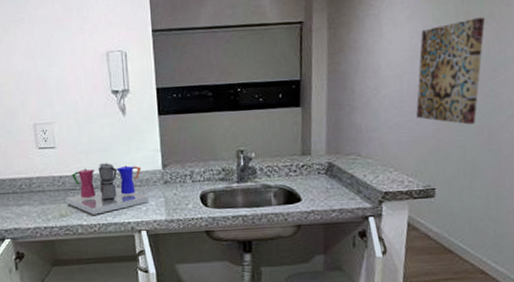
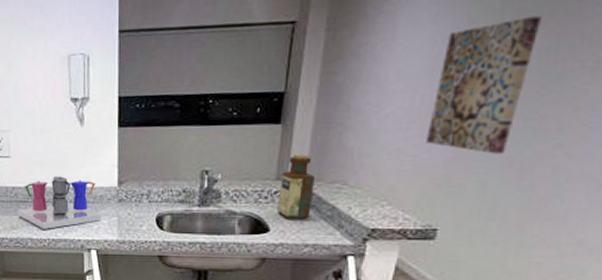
bottle: none [305,131,335,188] -> present [278,154,316,219]

